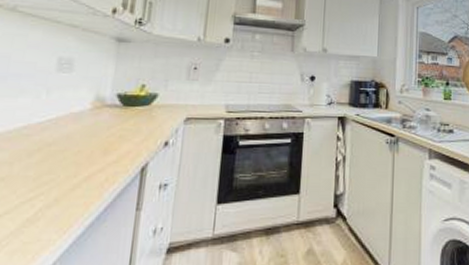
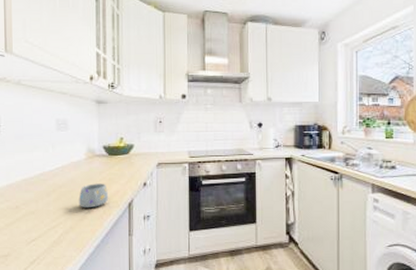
mug: none [72,141,116,174] -> present [78,183,109,209]

